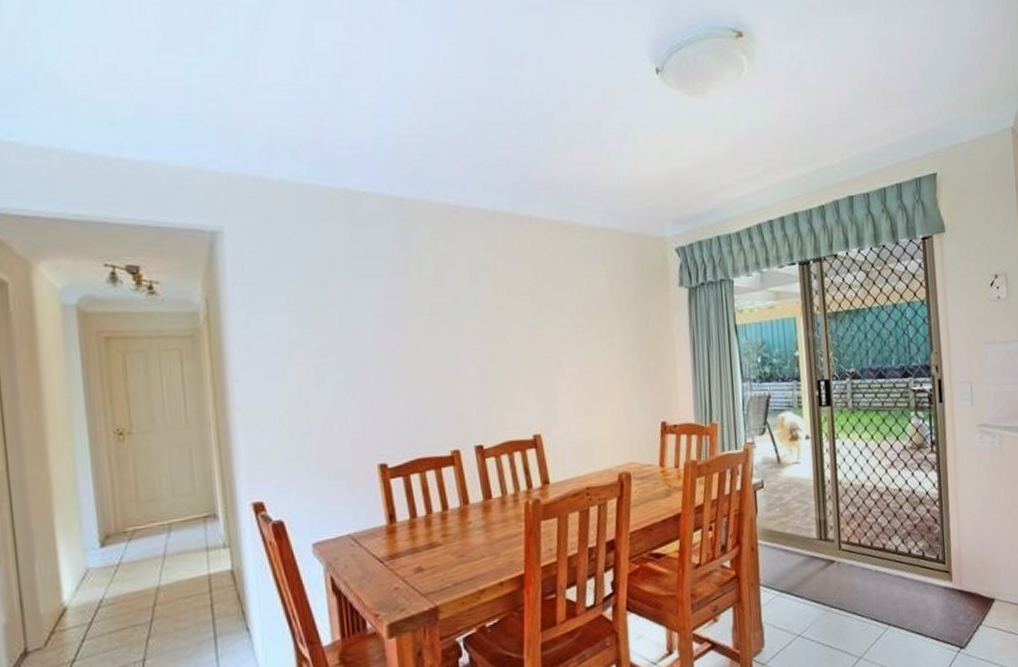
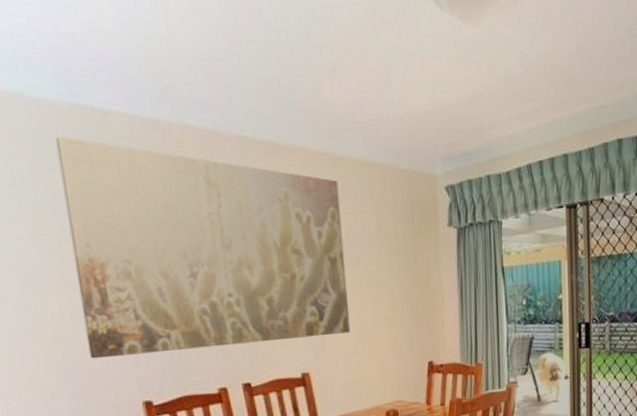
wall art: none [313,216,583,423] -> present [55,136,351,359]

